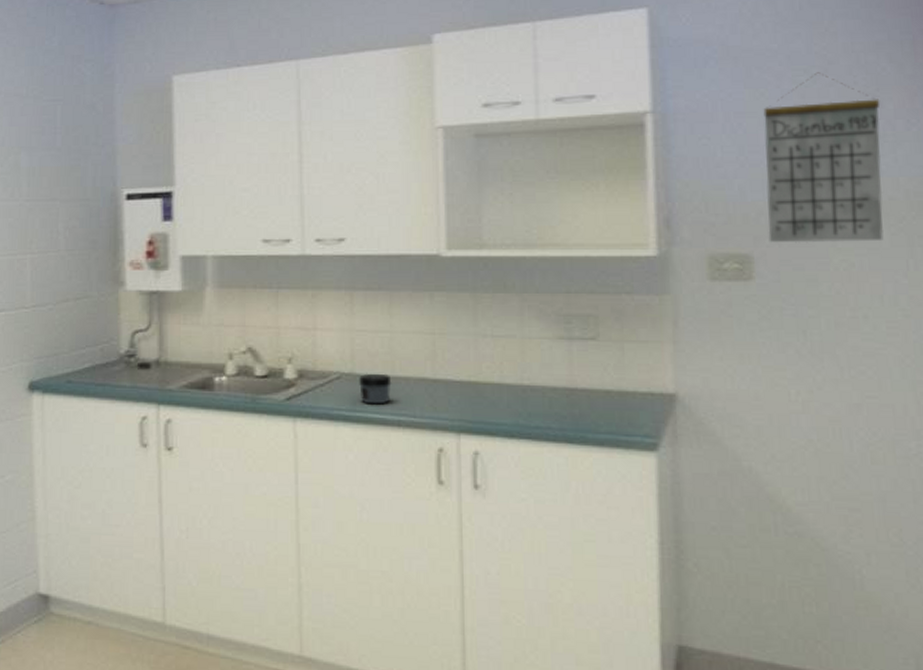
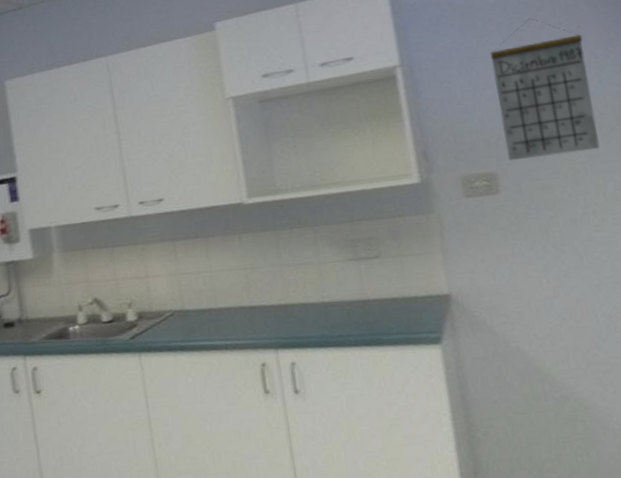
jar: present [359,373,392,405] -> none [189,306,217,334]

